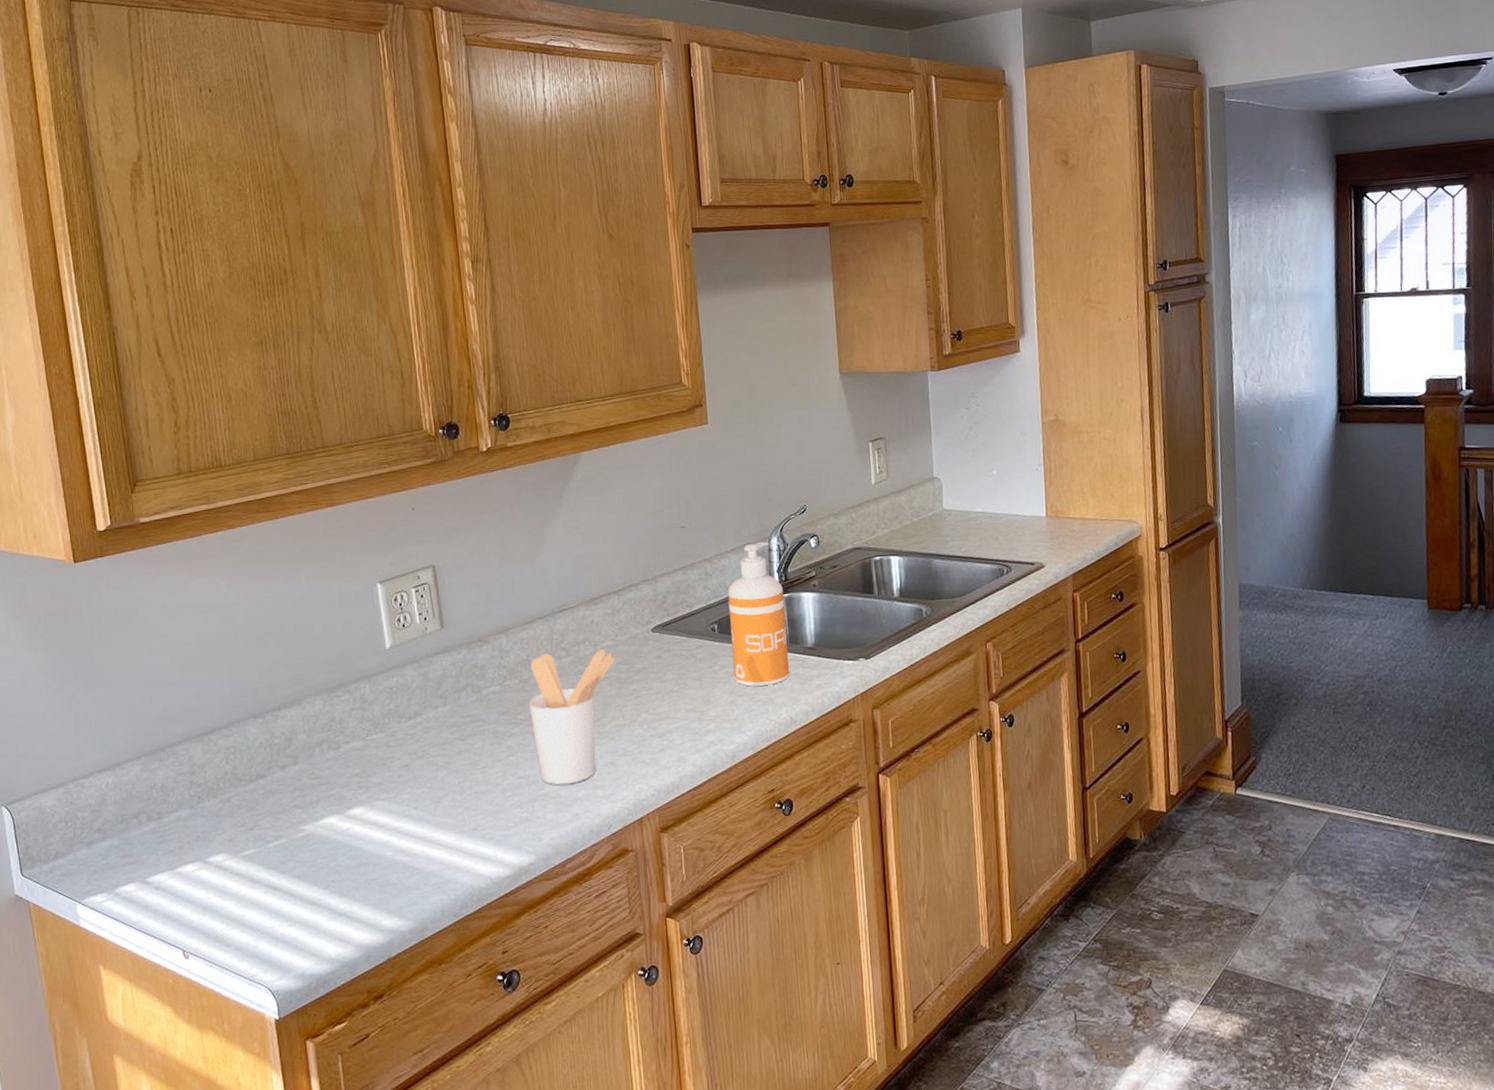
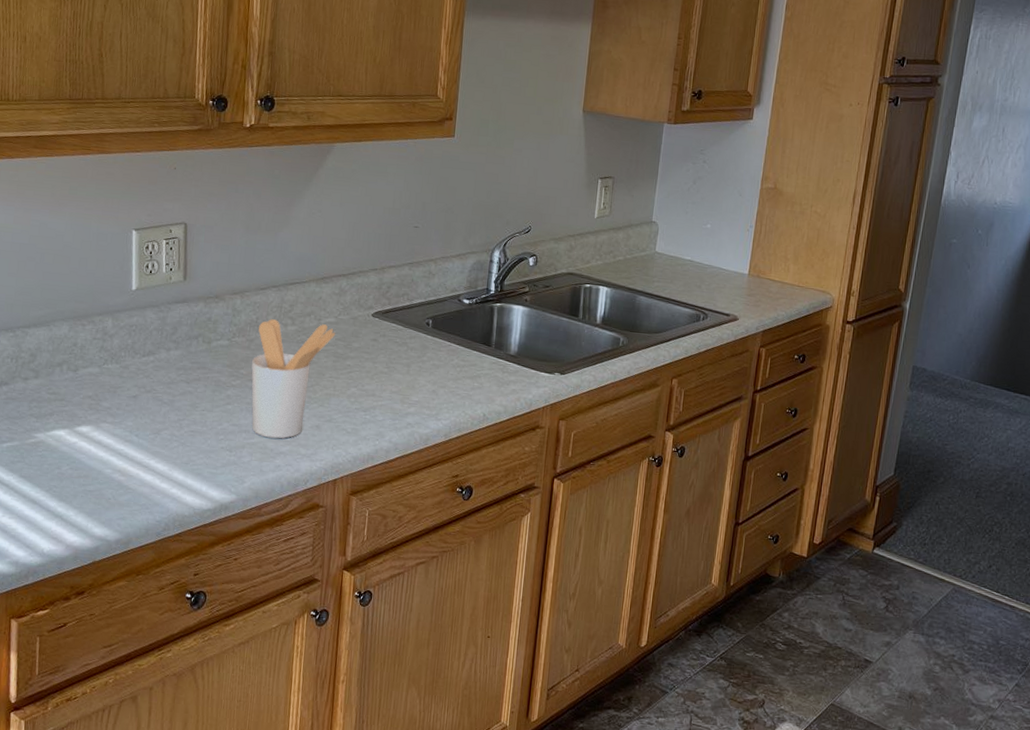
soap dispenser: present [727,541,789,687] -> none [440,252,497,383]

